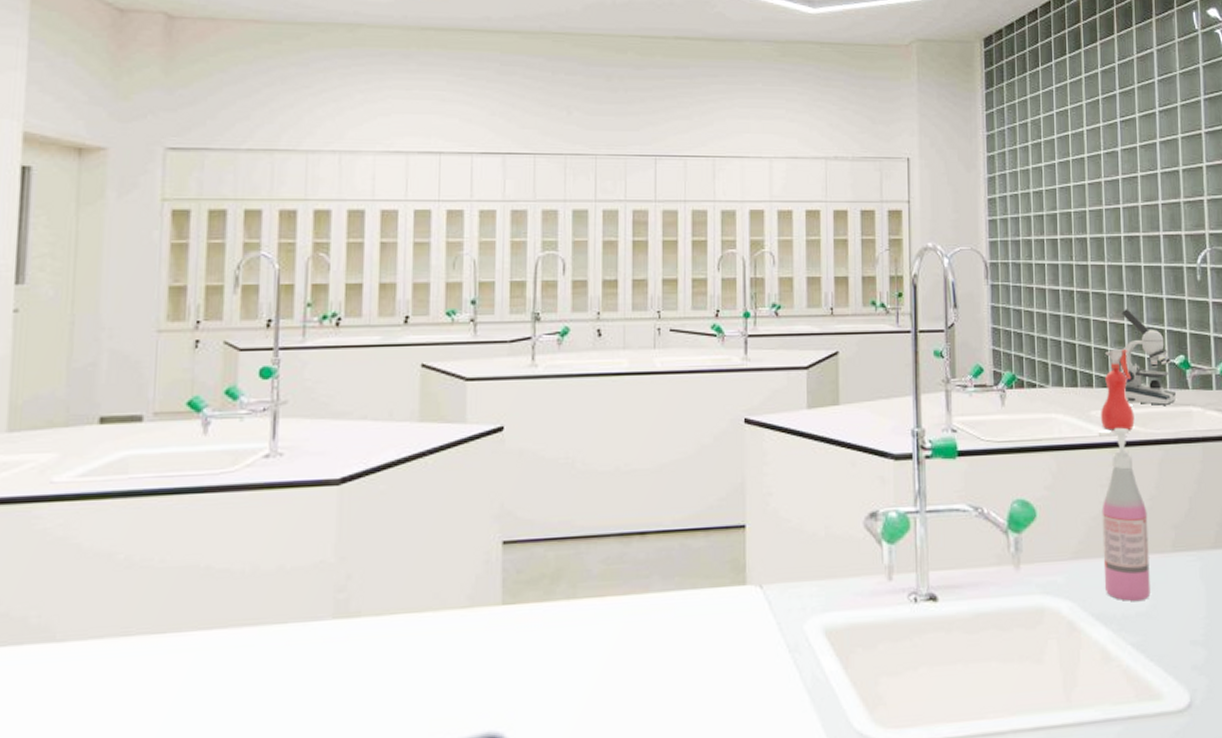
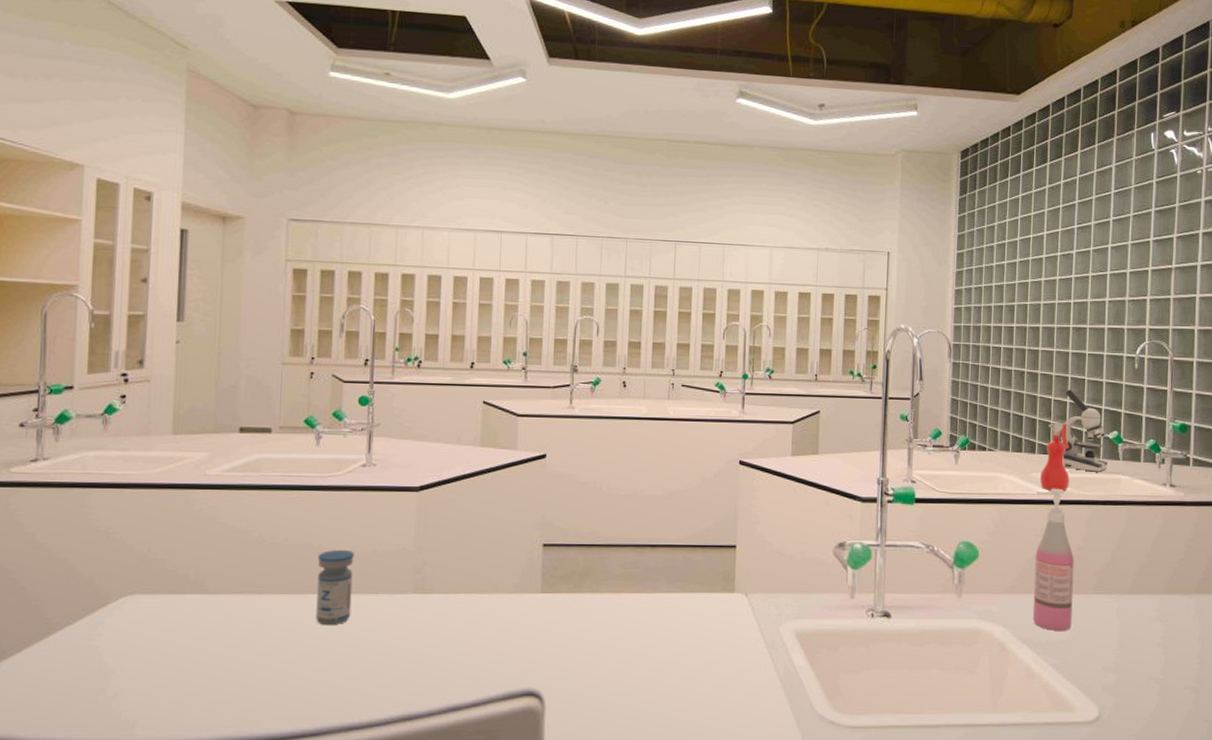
medicine bottle: none [203,568,255,672] -> present [316,549,354,626]

